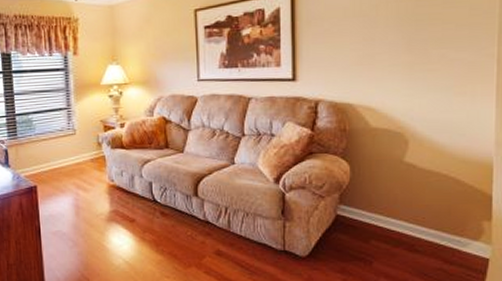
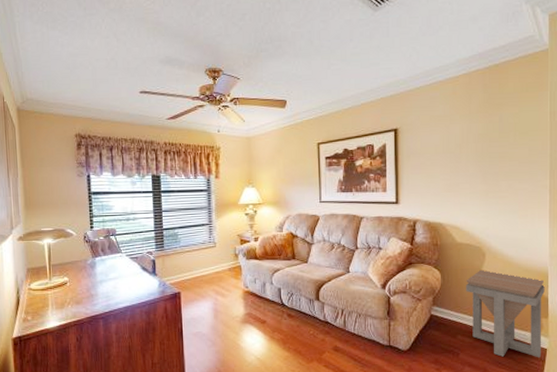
side table: none [382,160,488,270] -> present [466,269,545,358]

